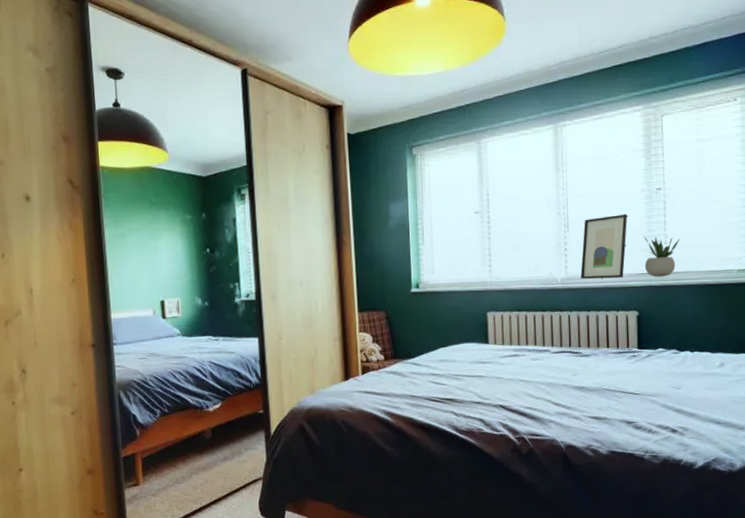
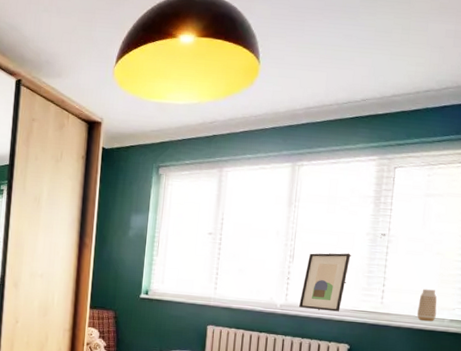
potted plant: present [643,236,680,277] -> none [360,276,398,317]
vase: none [704,240,723,276] -> present [417,289,437,322]

